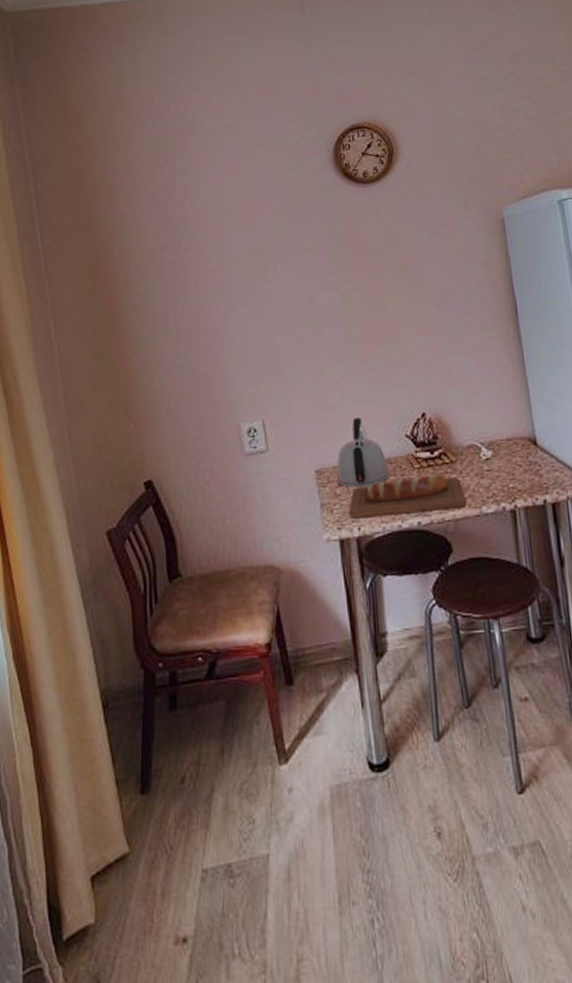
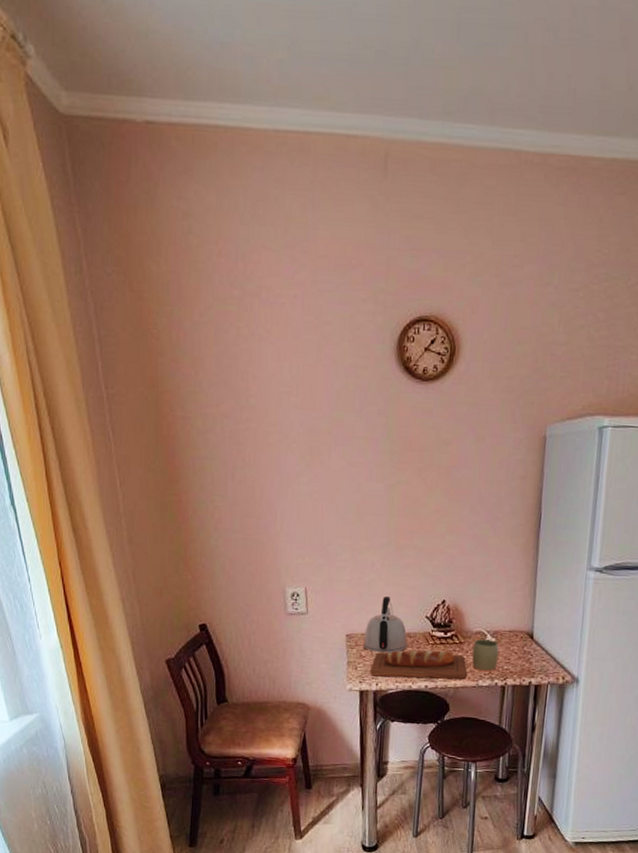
mug: none [467,453,501,495] -> present [472,639,499,672]

